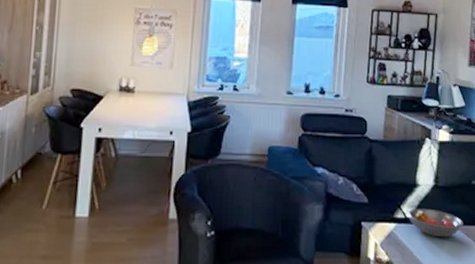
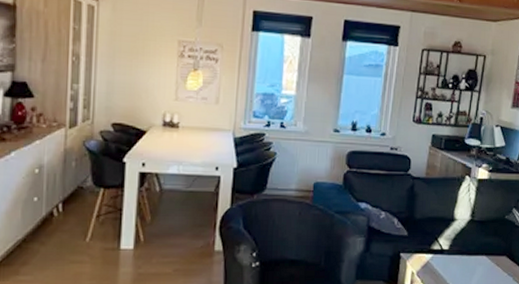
fruit bowl: present [407,208,463,238] -> none [443,241,495,267]

